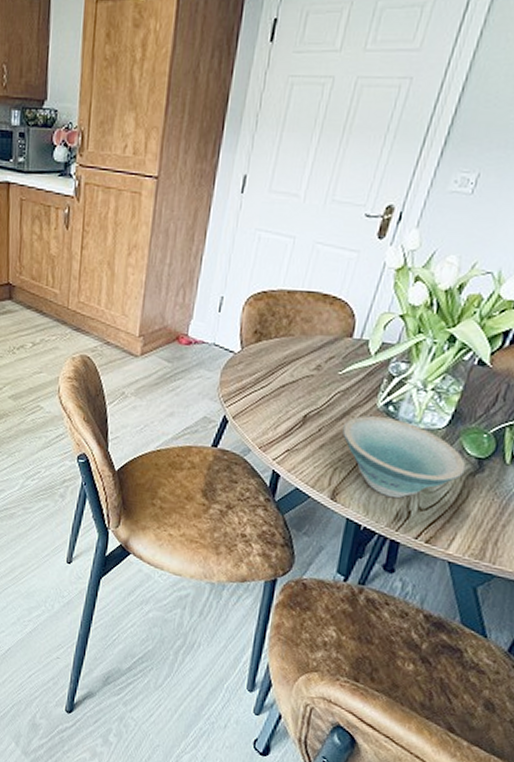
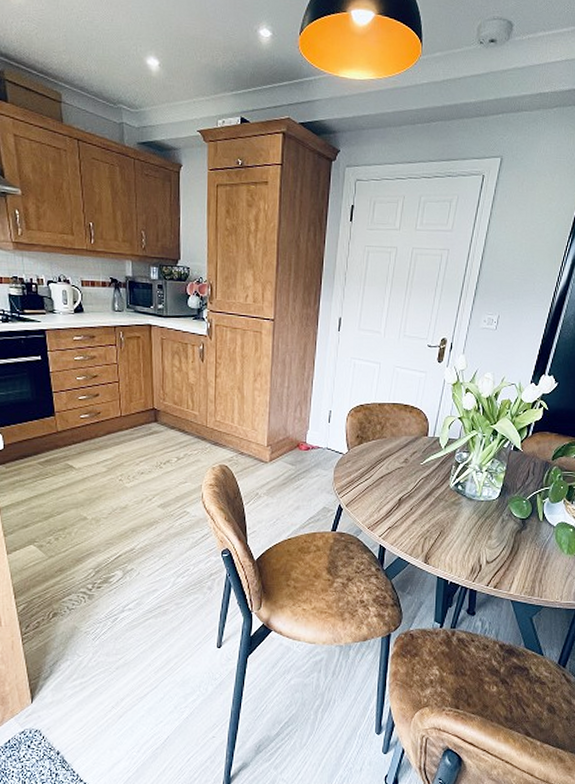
bowl: present [342,415,466,499] -> none [428,495,515,556]

